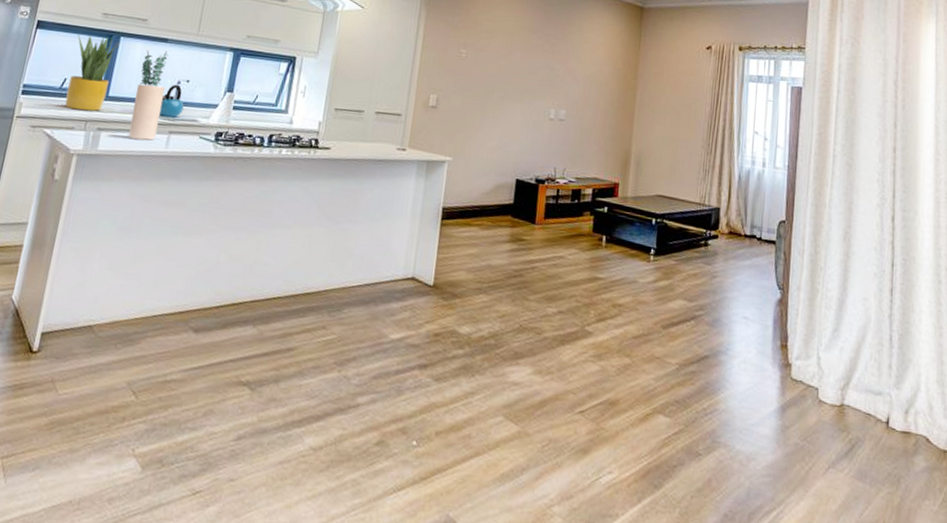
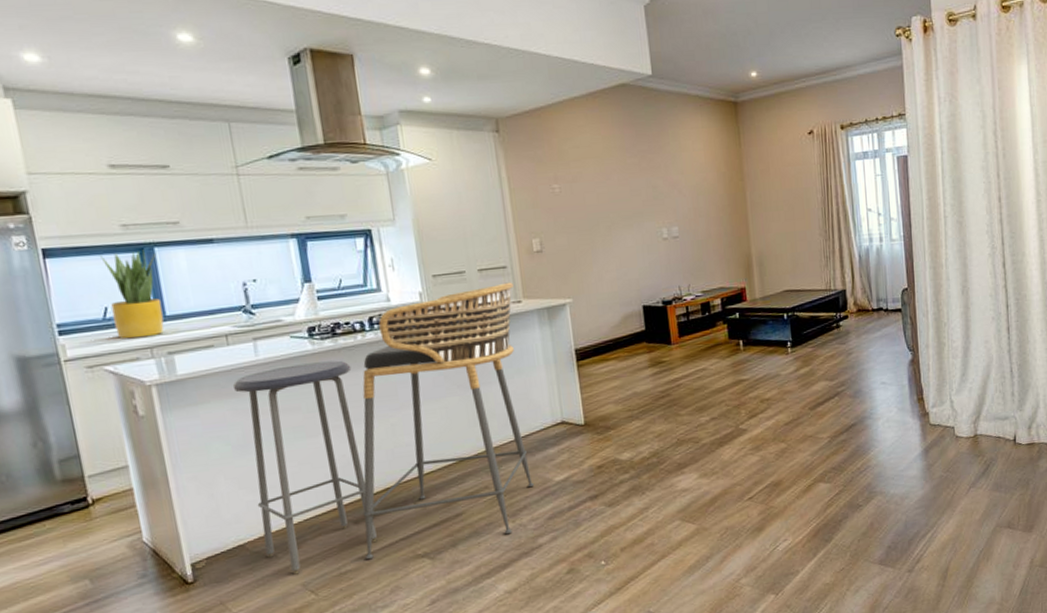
bar stool: none [107,162,241,370] -> present [232,360,377,575]
vase: present [128,50,168,141] -> none [192,252,241,356]
kettle: present [159,85,184,118] -> none [231,287,261,324]
bar stool: none [192,128,403,384] -> present [362,282,535,560]

